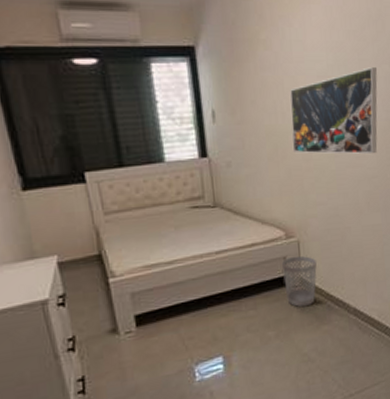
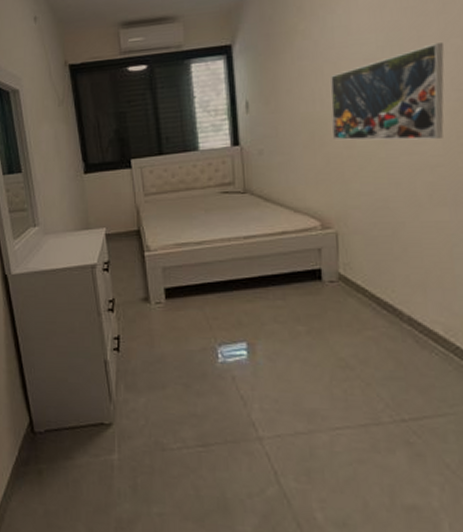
wastebasket: present [282,256,317,307] -> none [316,248,359,306]

